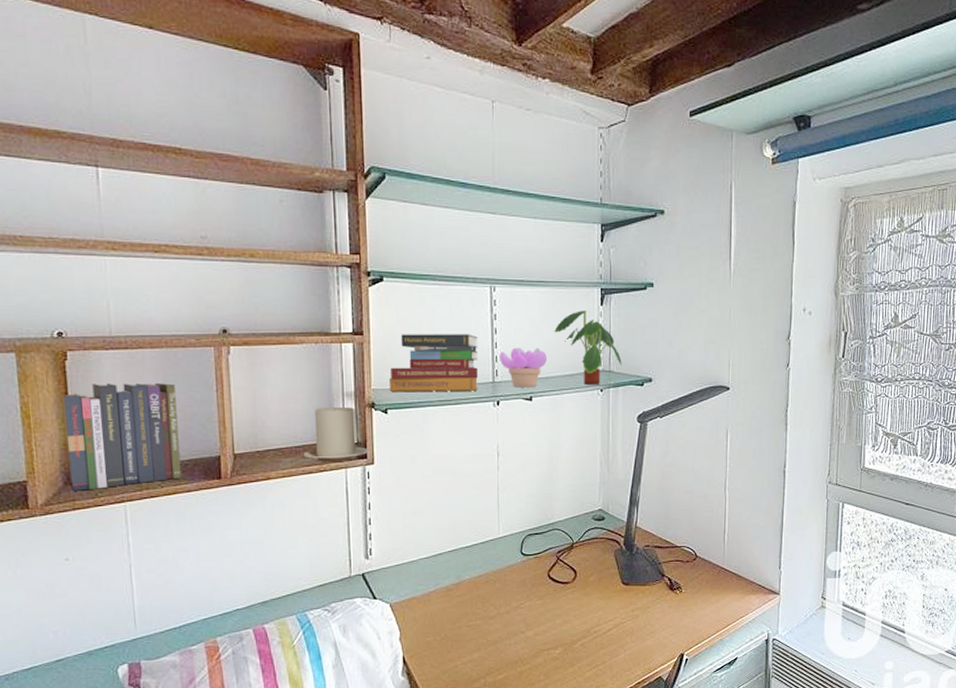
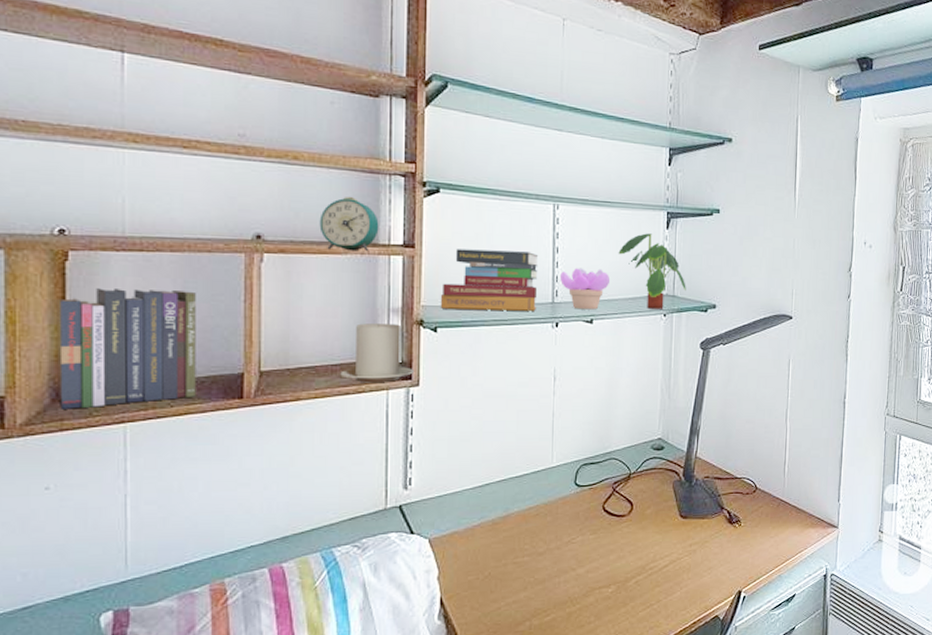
alarm clock: none [276,290,330,341] -> present [319,197,379,252]

